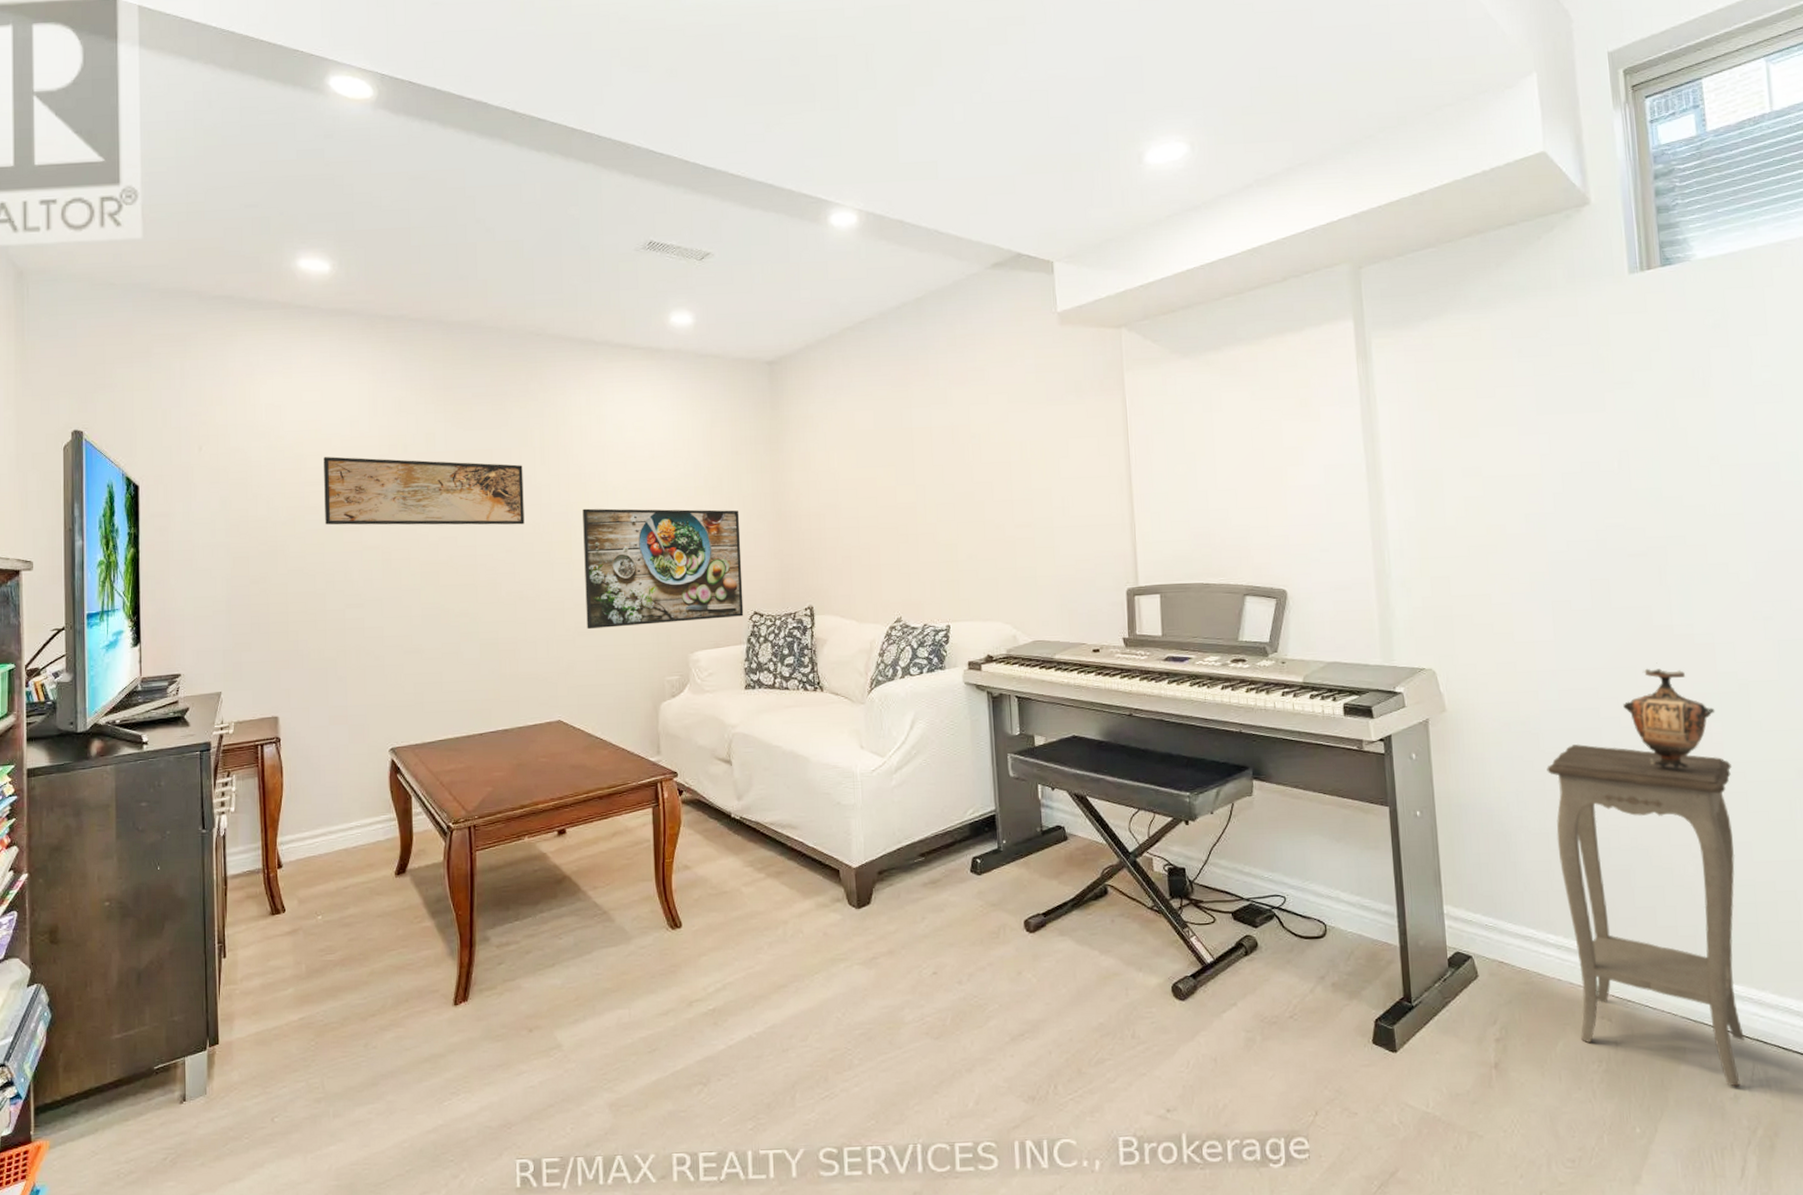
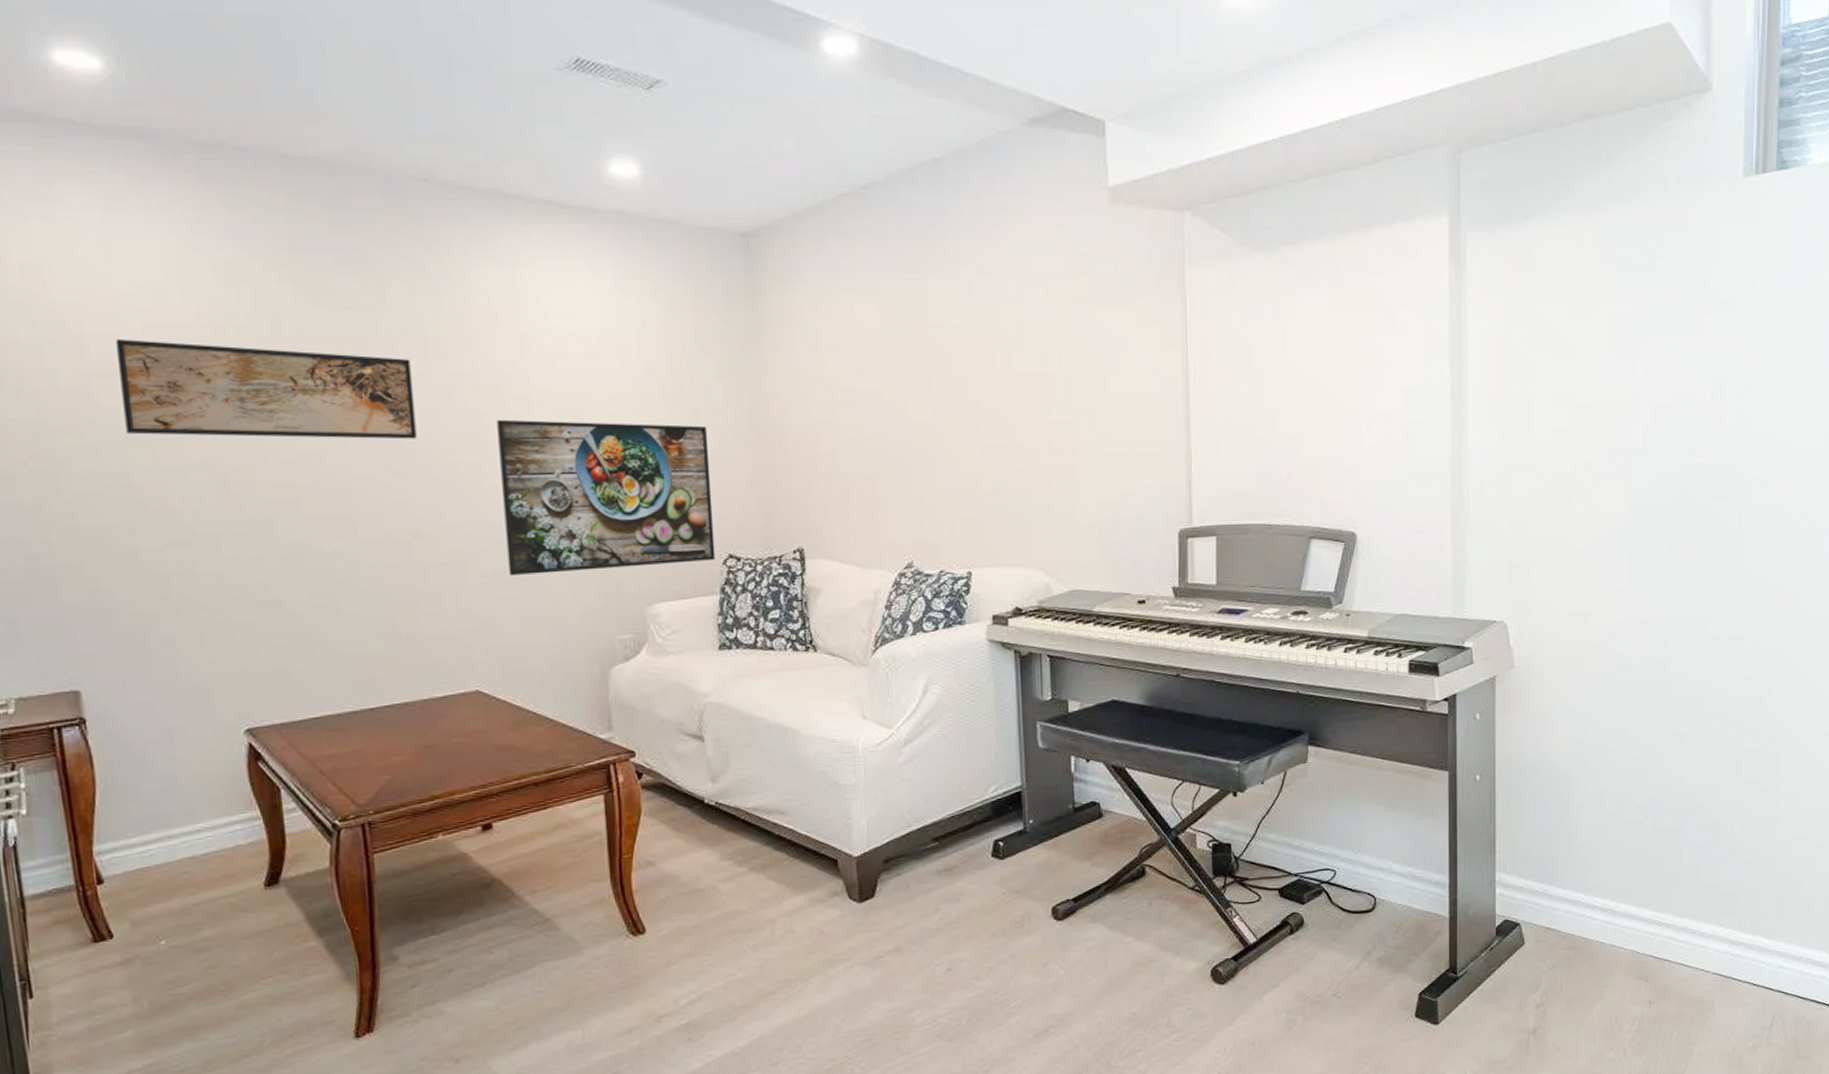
accent table: present [1546,744,1744,1087] -> none [1609,701,1786,1037]
vase: present [1623,662,1716,769] -> none [1690,614,1778,725]

